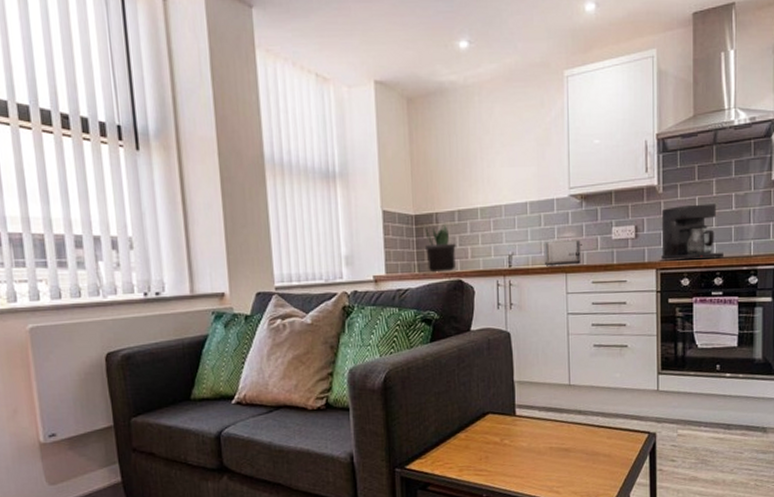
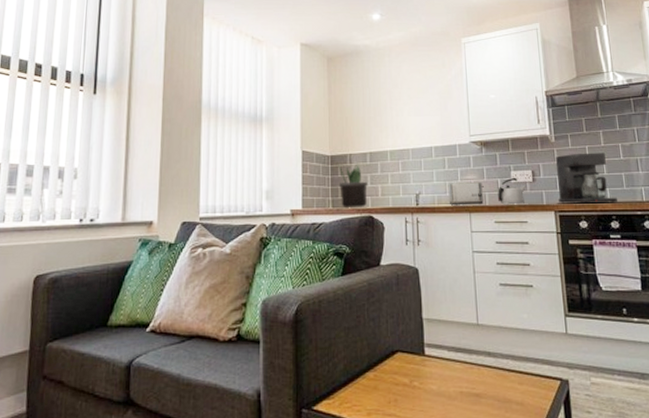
kettle: none [597,233,629,264] -> present [498,177,527,205]

